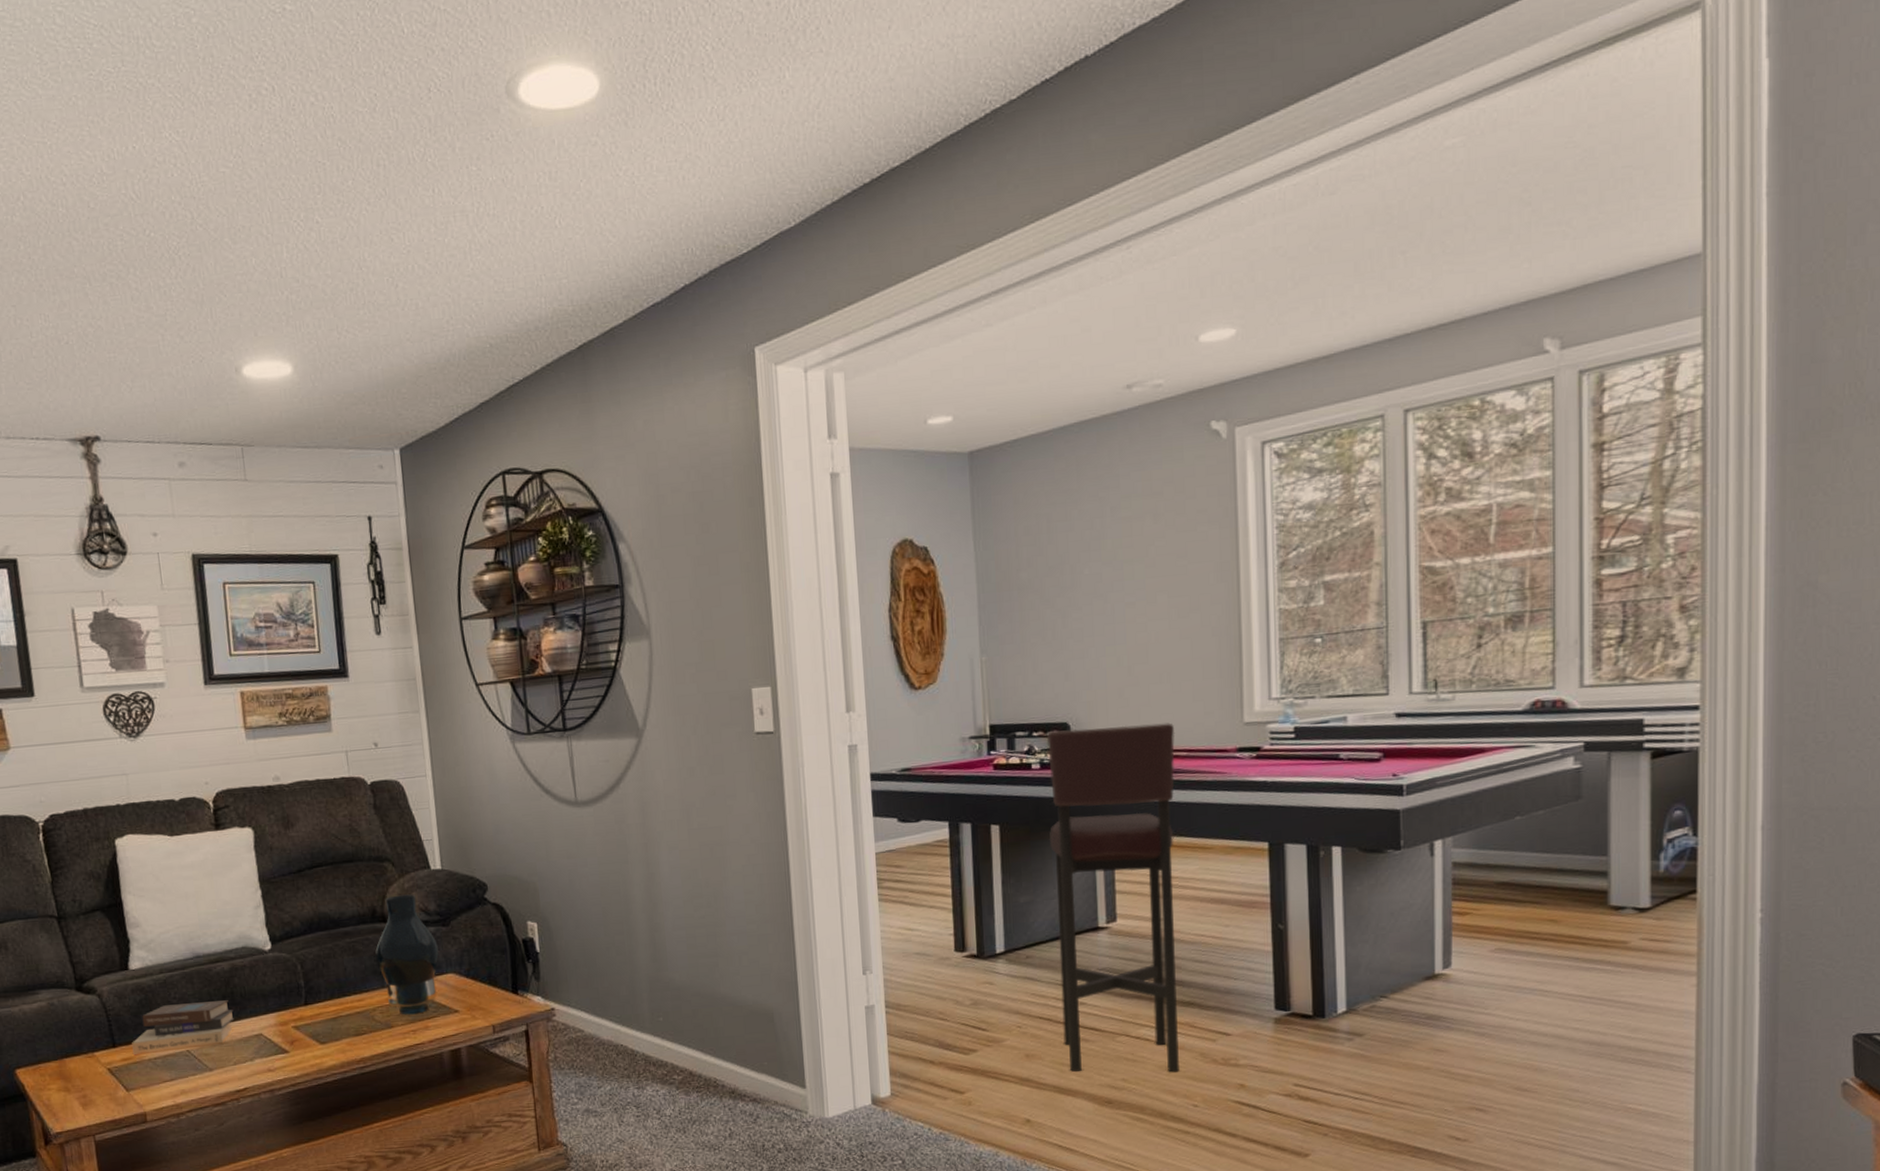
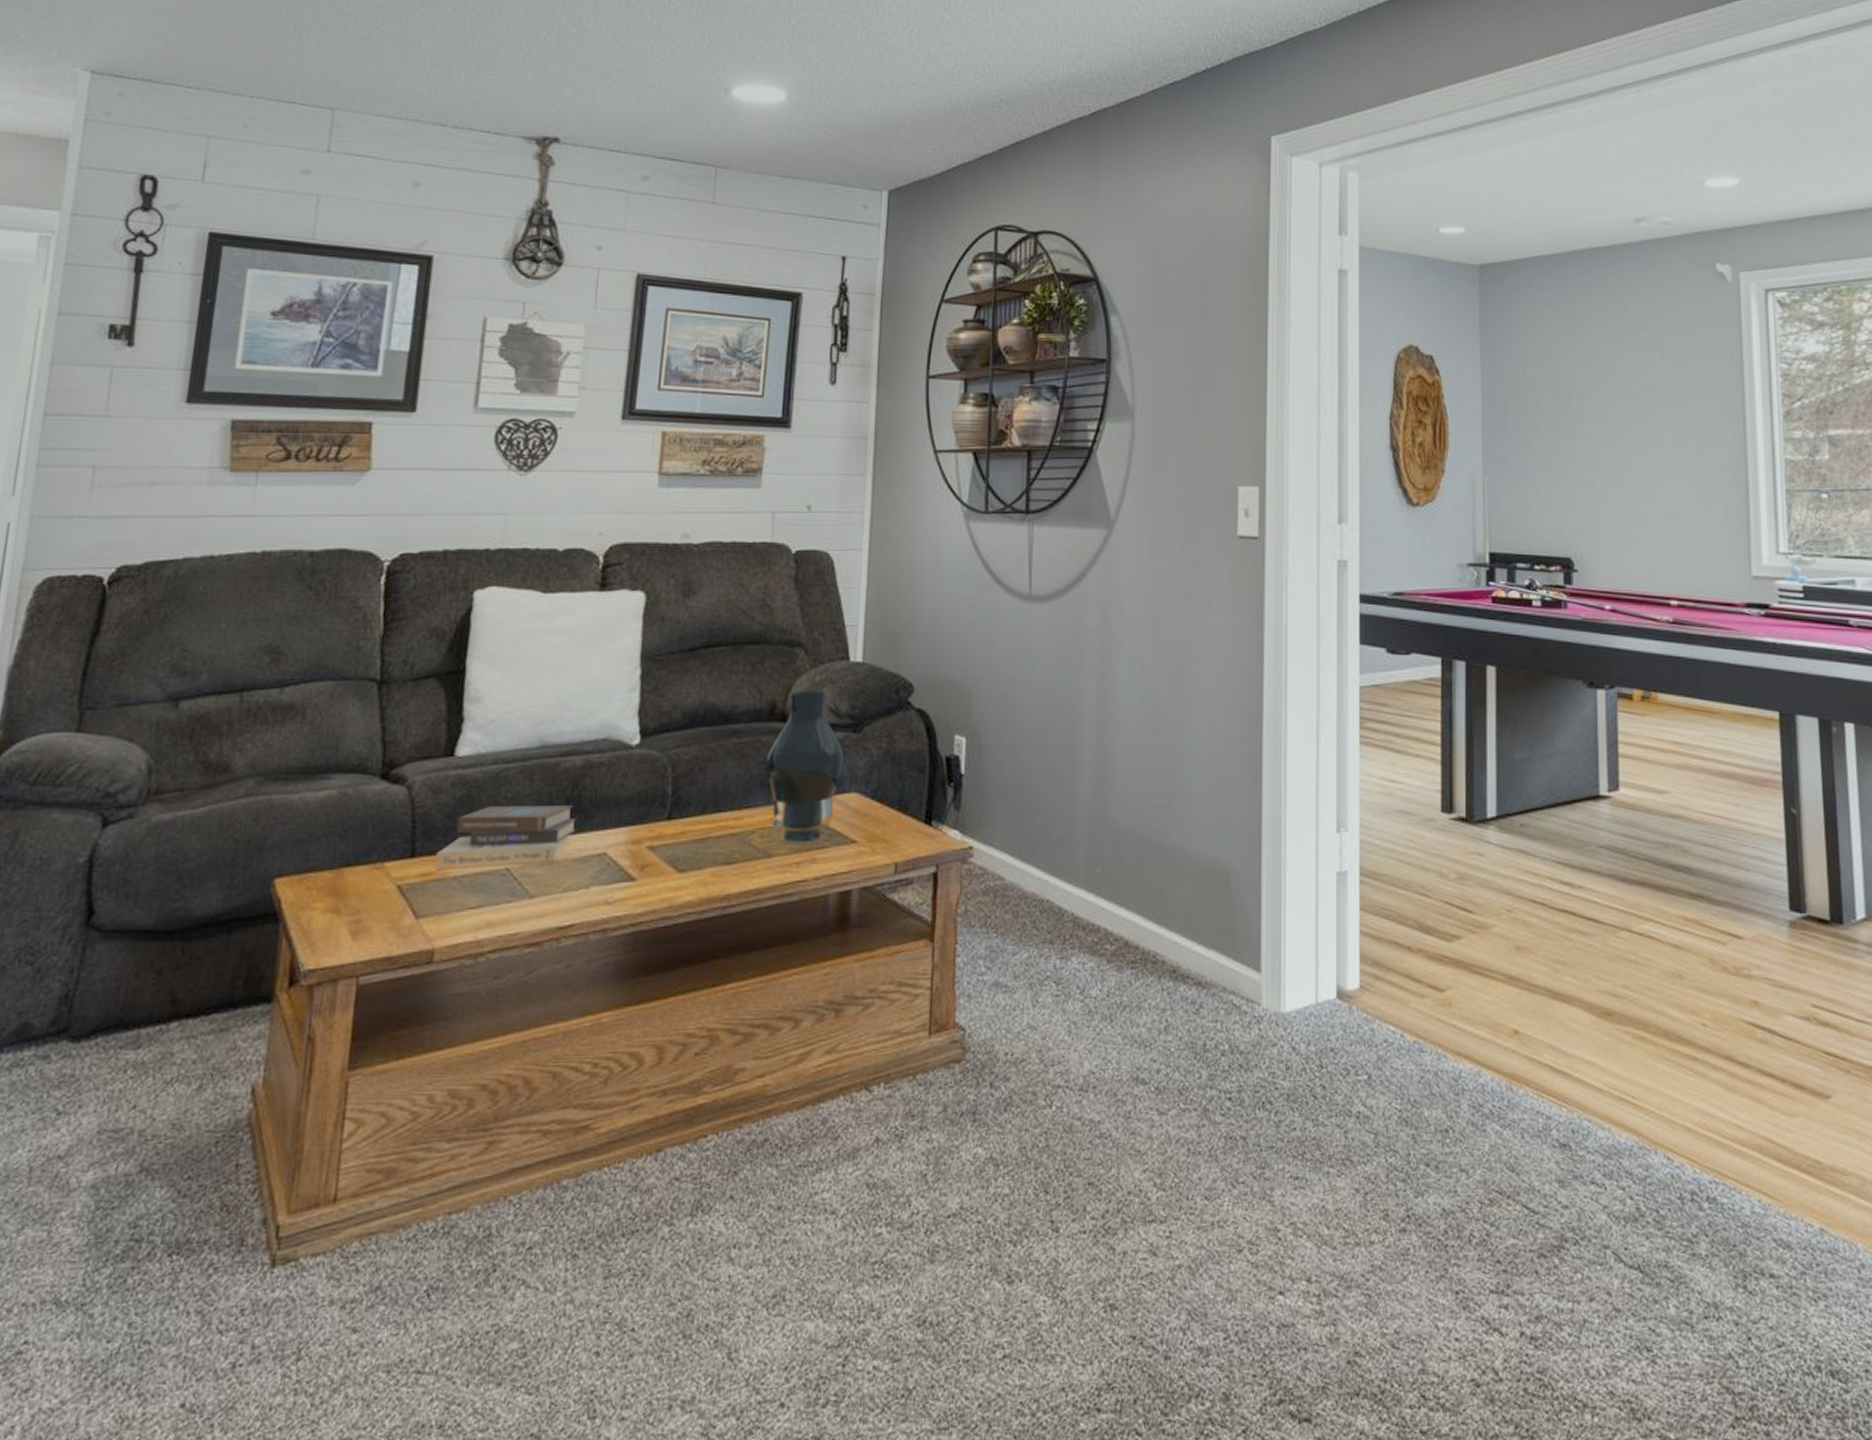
bar stool: present [1046,723,1179,1072] -> none [1548,565,1686,981]

